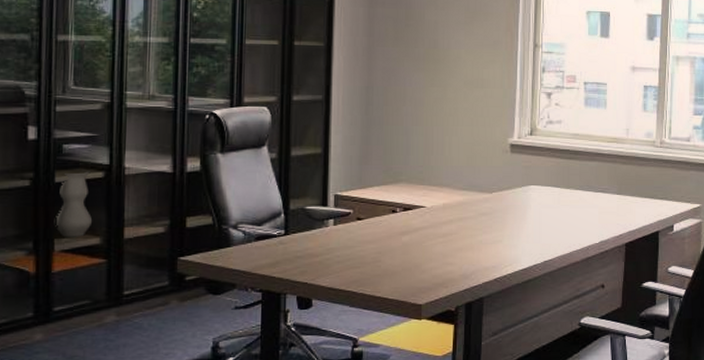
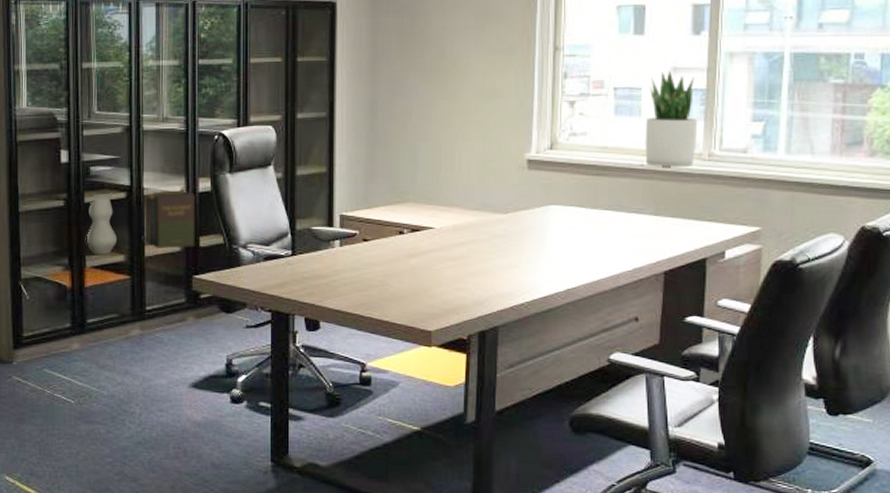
books: none [121,166,183,230] -> present [142,186,196,249]
planter: none [609,69,652,154] -> present [645,70,698,168]

